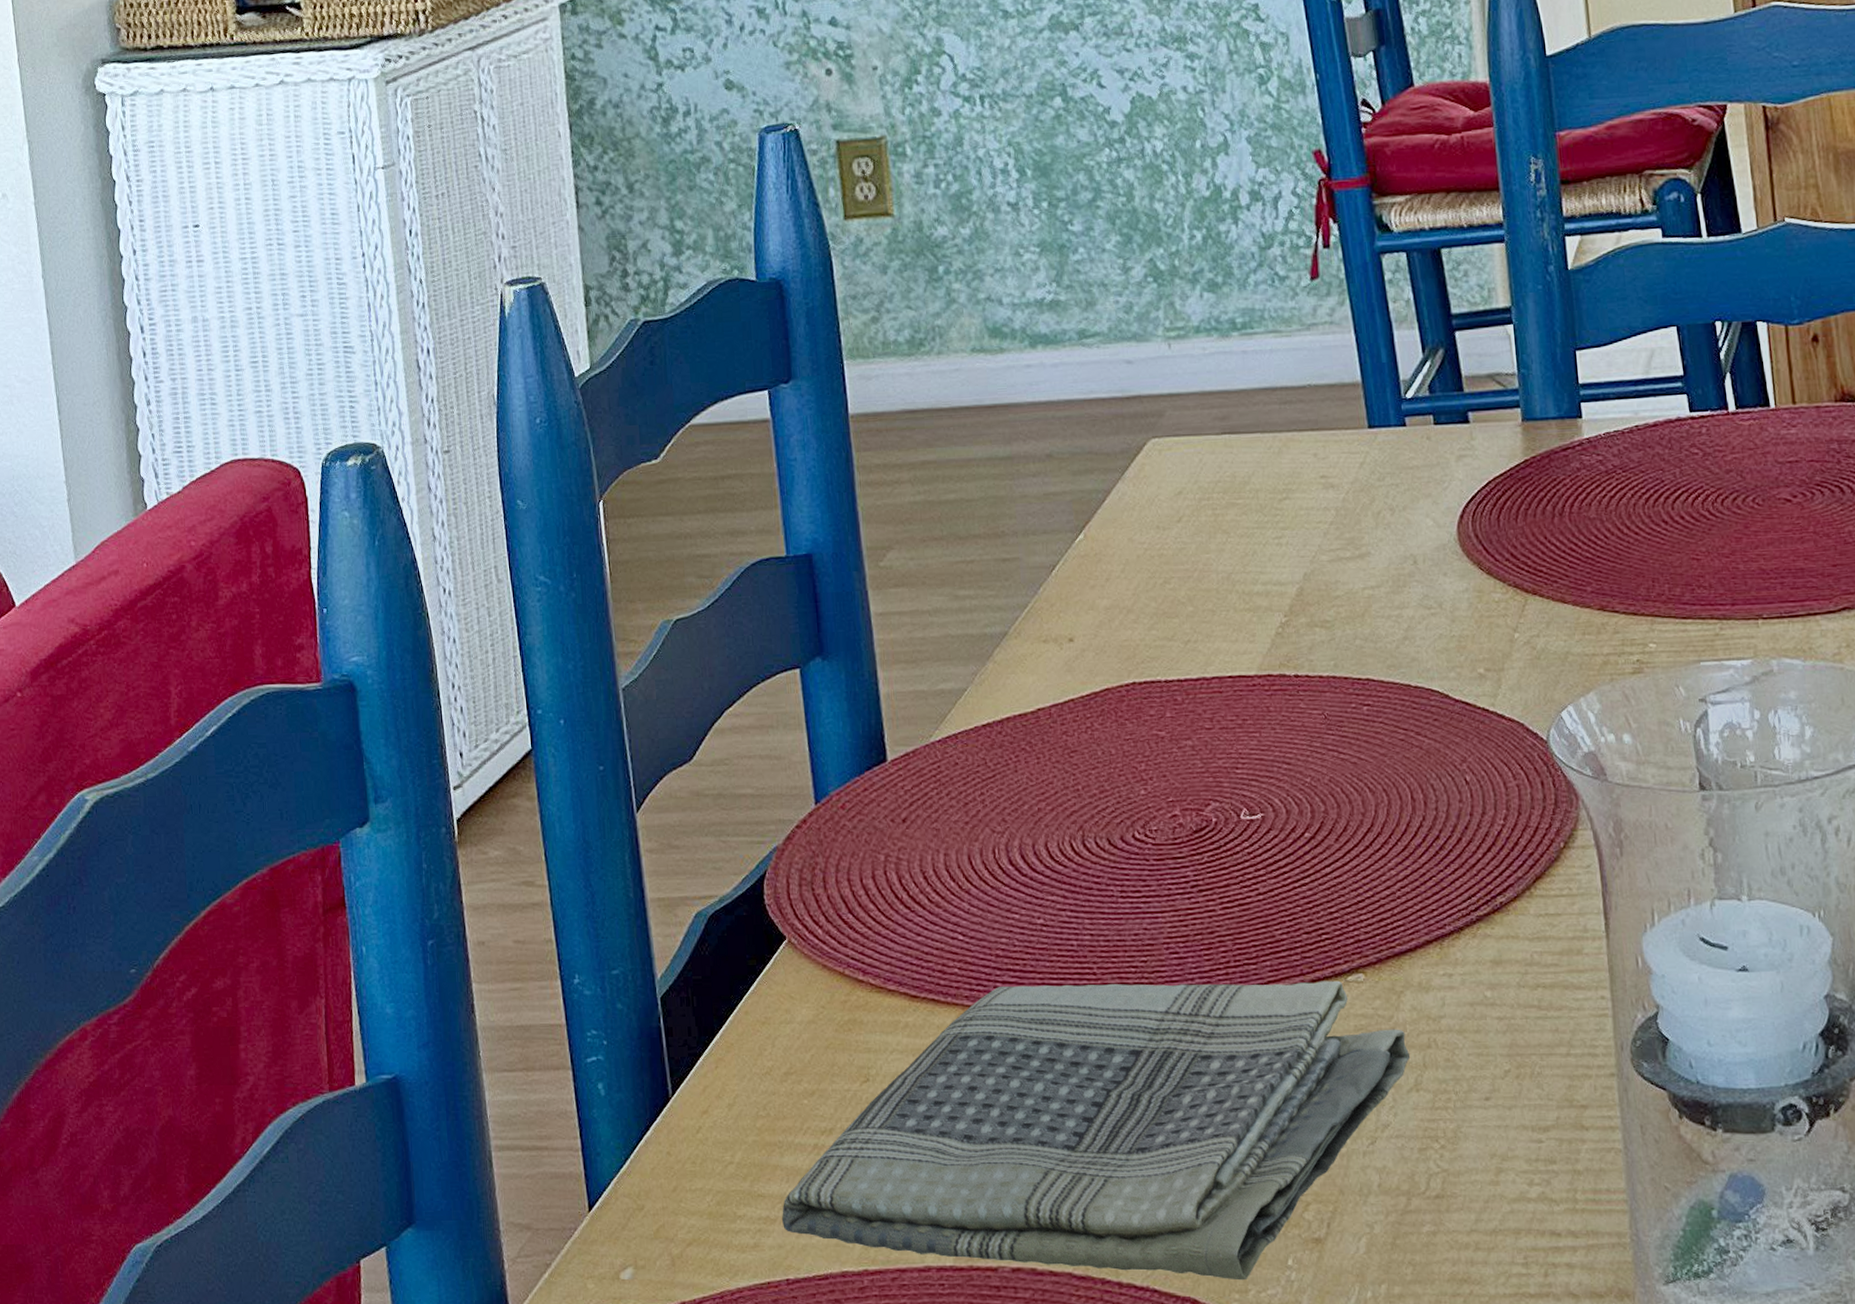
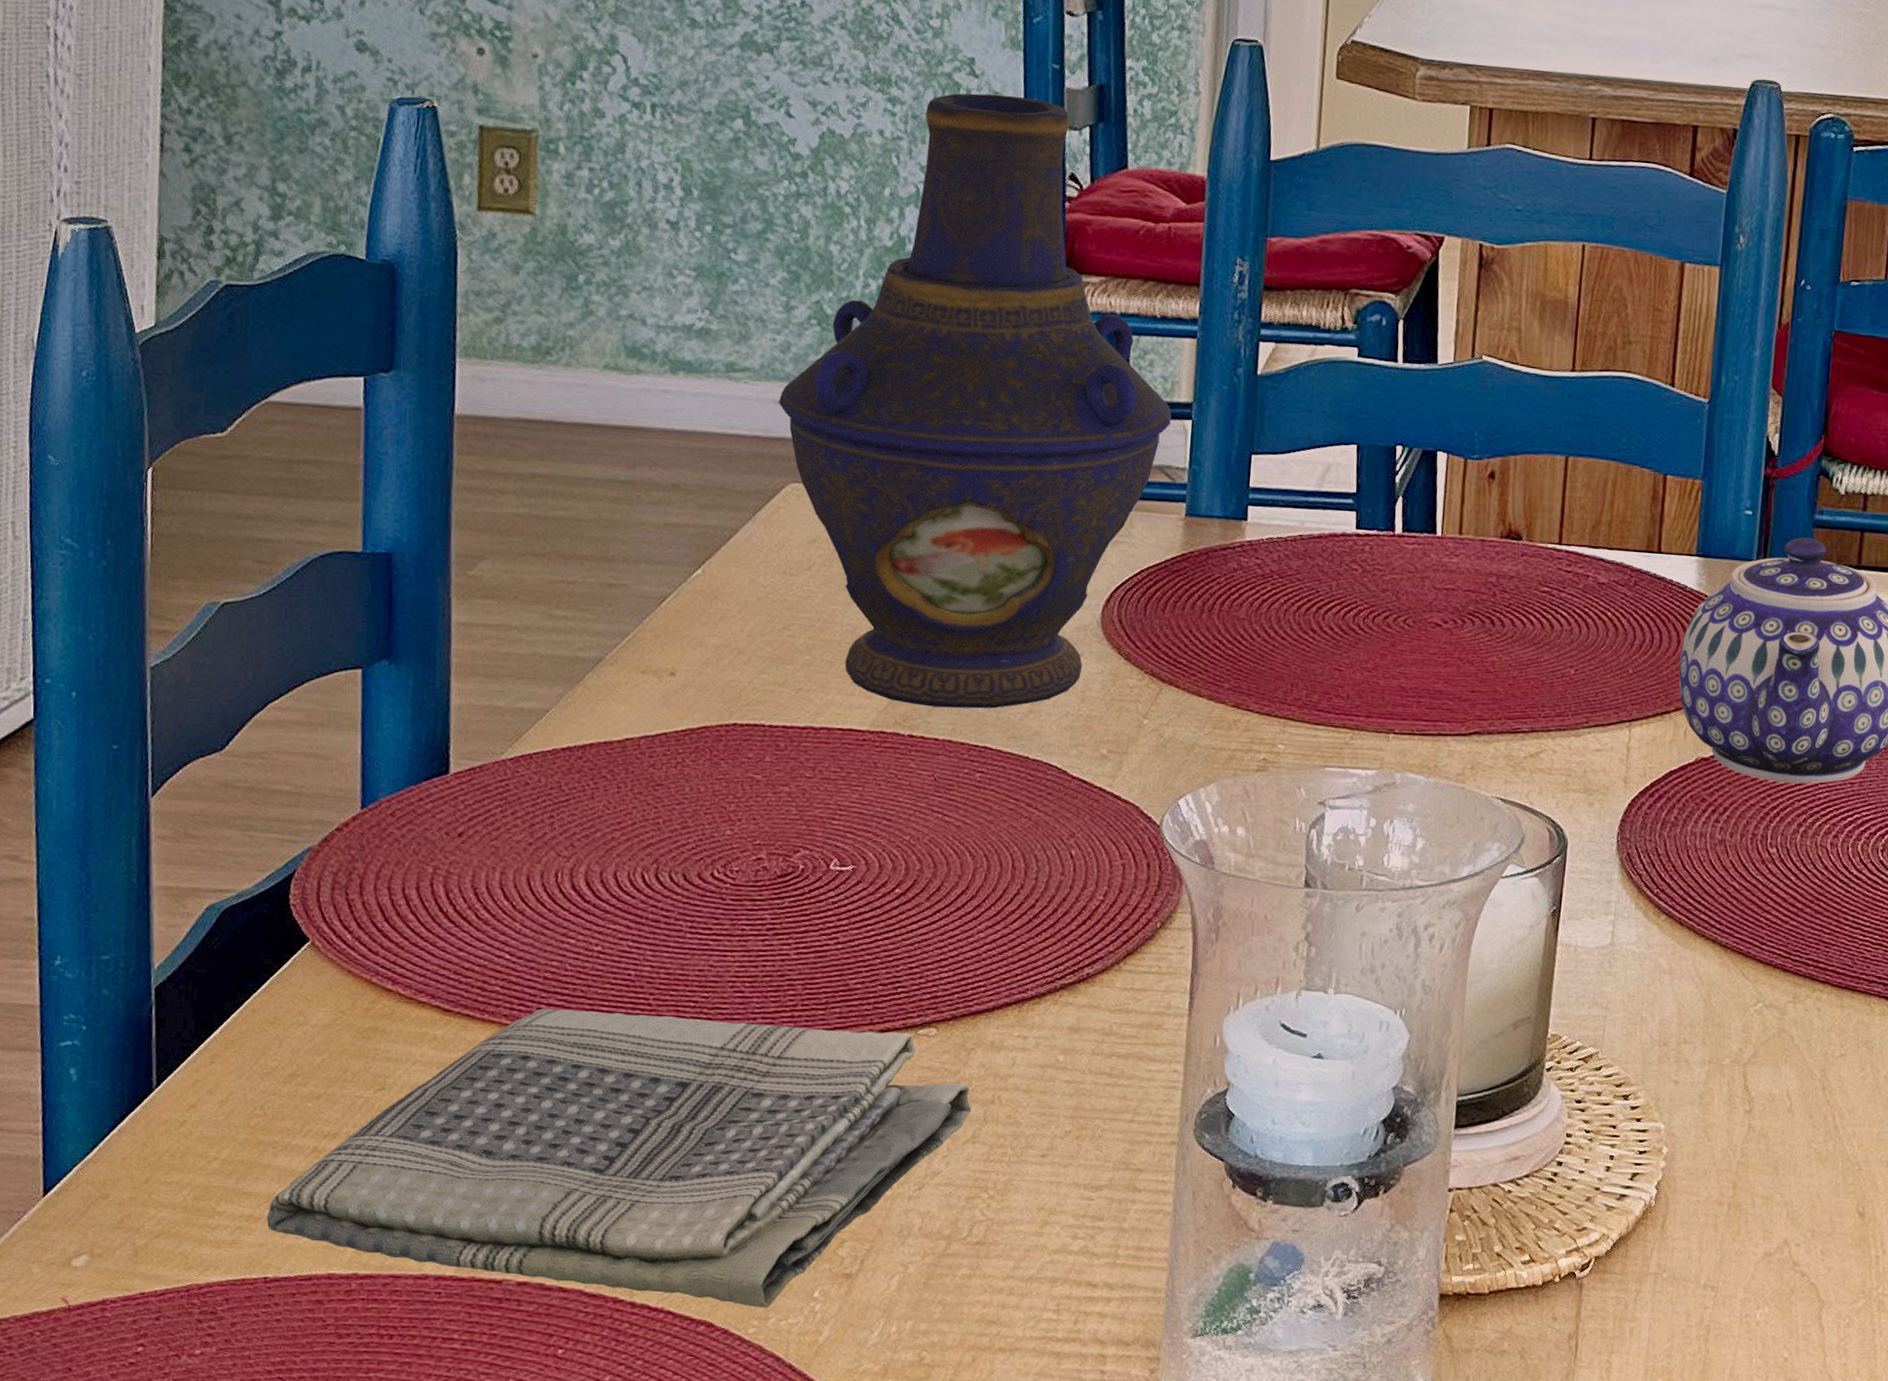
vase: none [1129,33,1494,645] -> present [778,93,1172,709]

